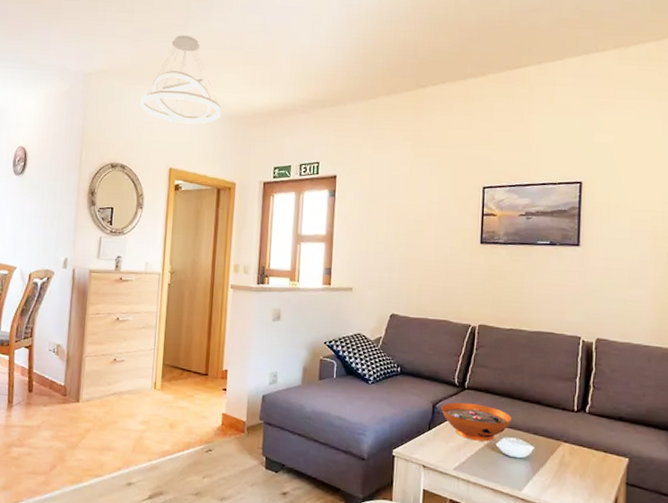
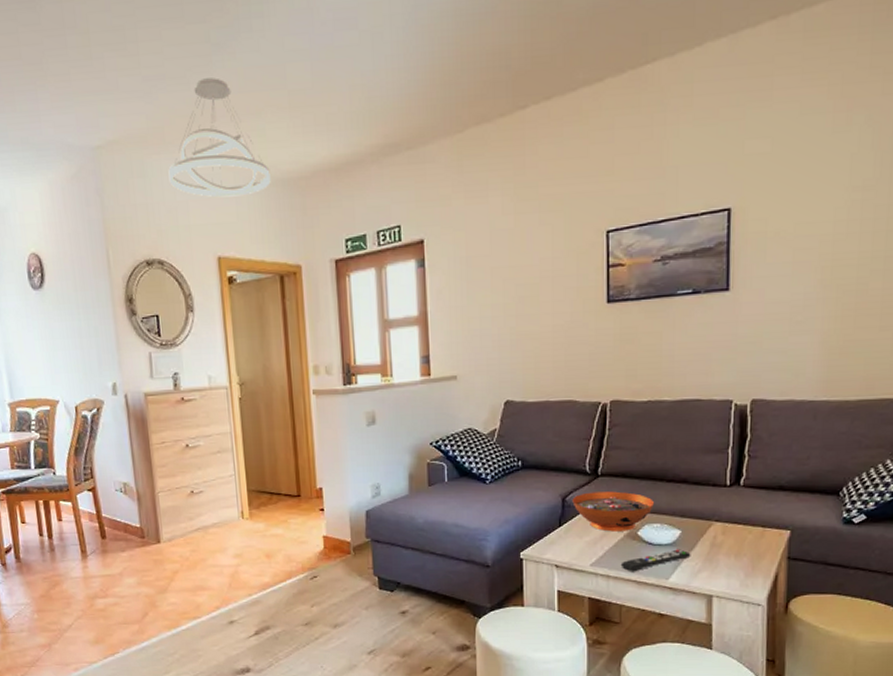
remote control: none [480,463,542,480] -> present [620,549,691,572]

